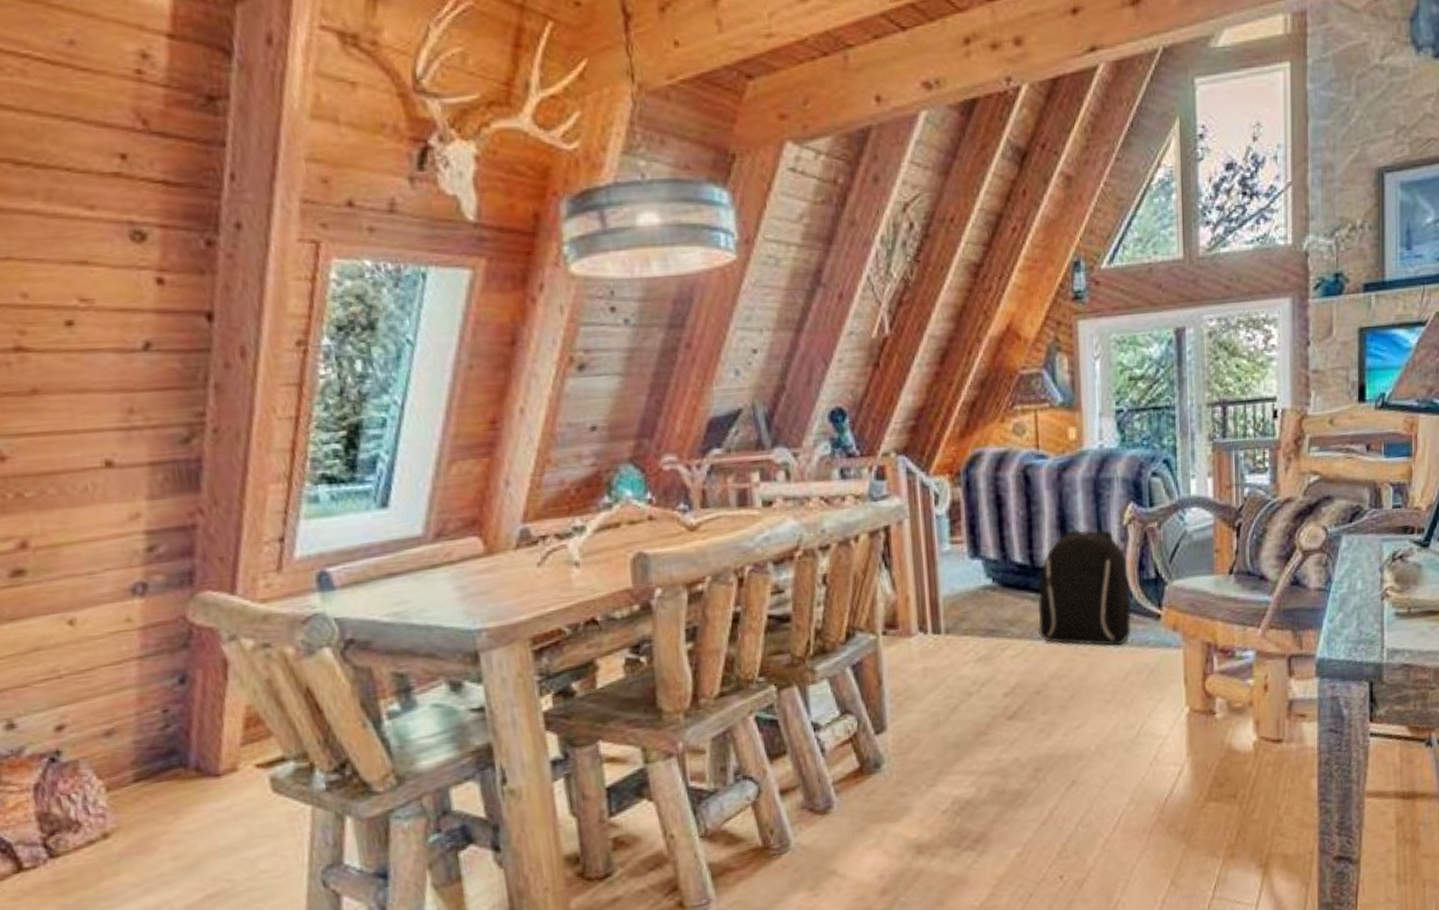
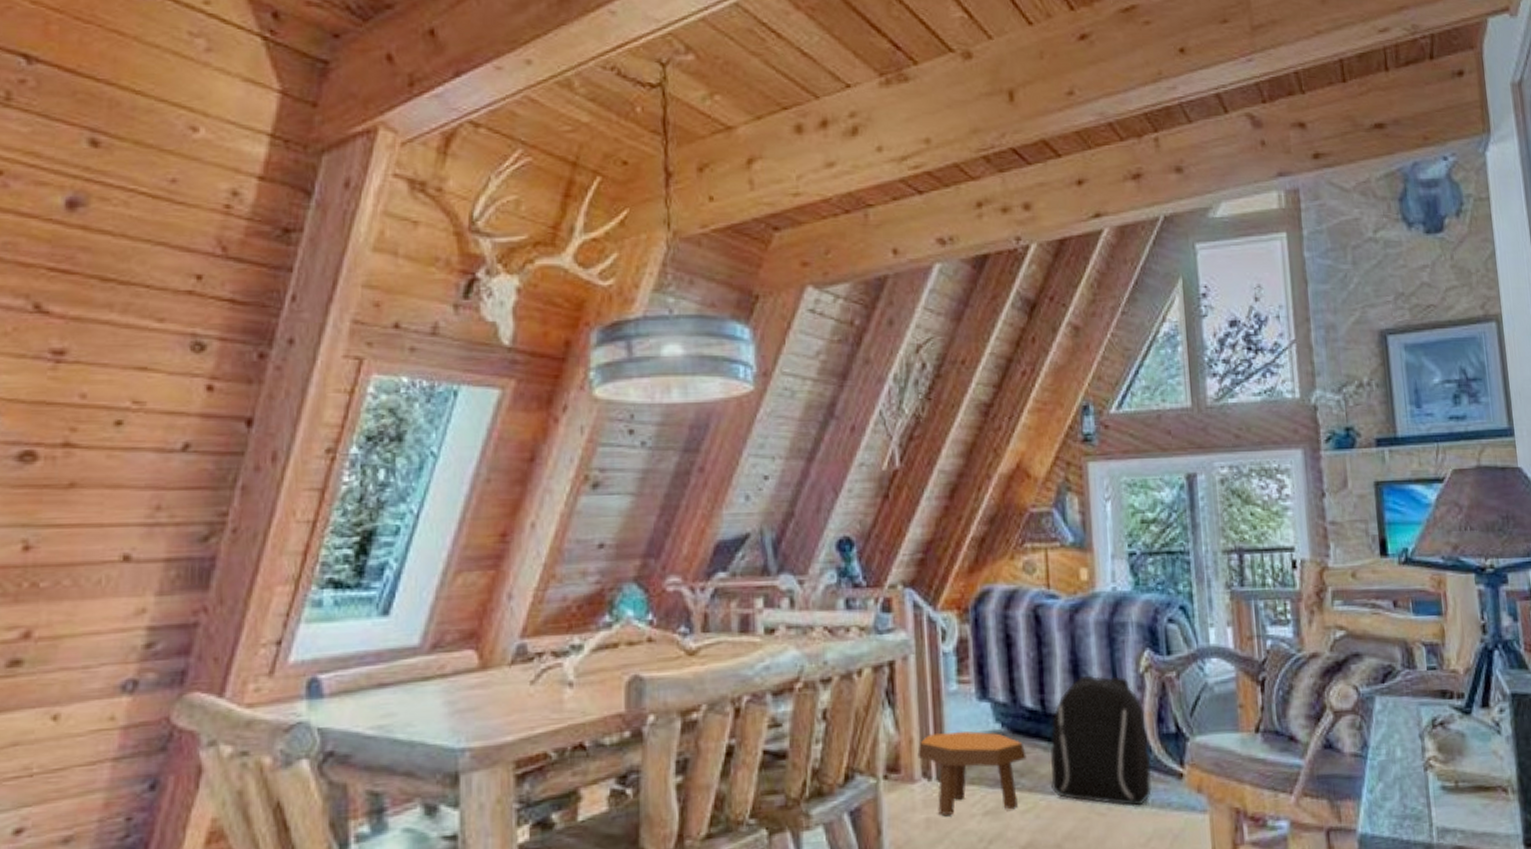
footstool: none [914,587,1016,664] -> present [917,731,1027,815]

